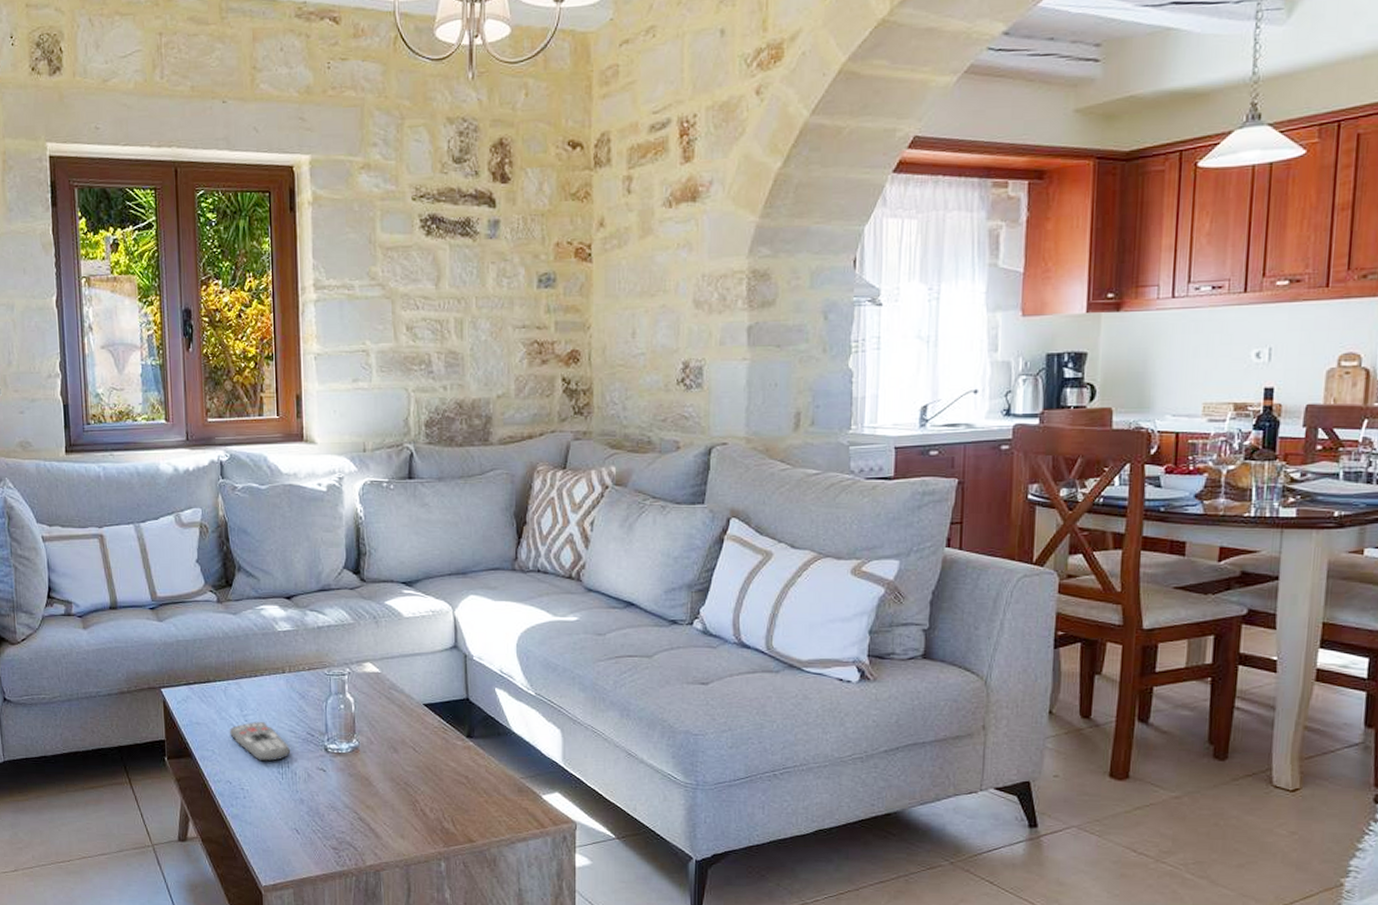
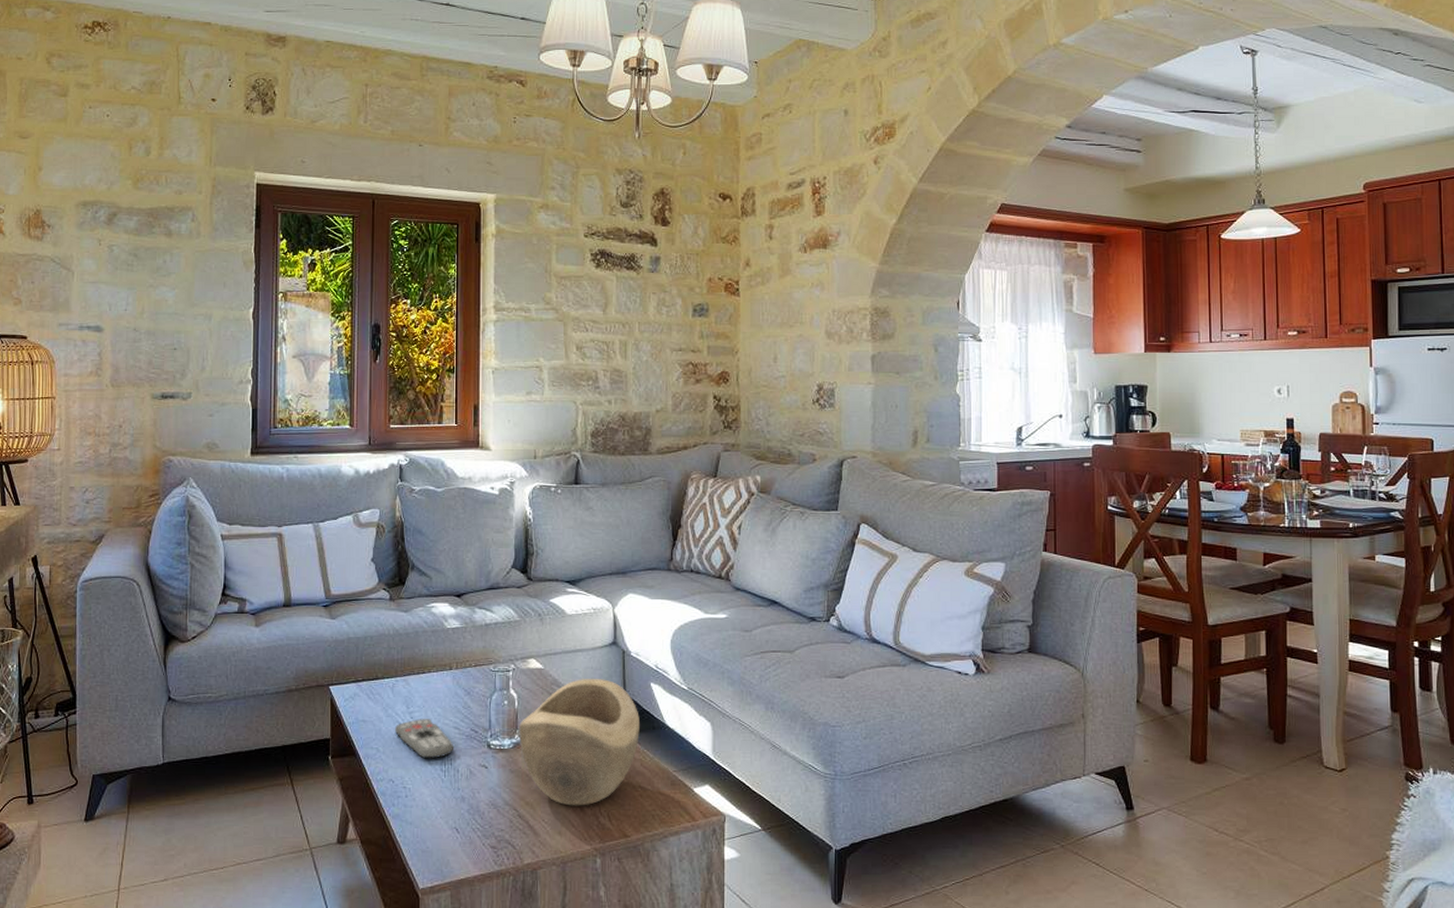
decorative bowl: none [357,683,485,811] -> present [519,679,641,806]

